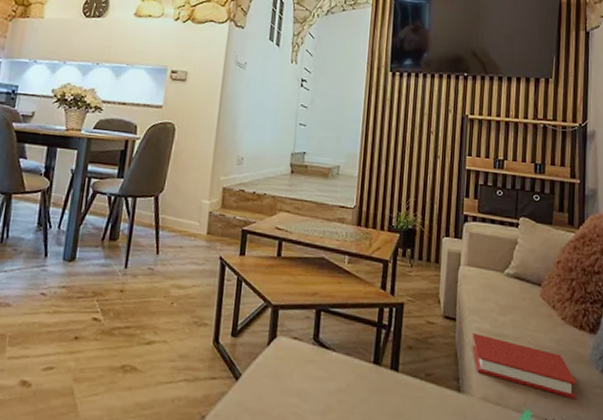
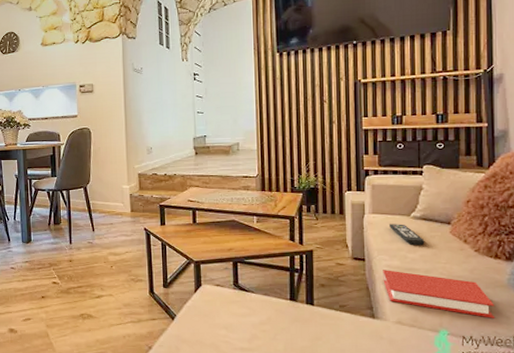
remote control: none [483,279,516,307] -> present [390,224,425,245]

